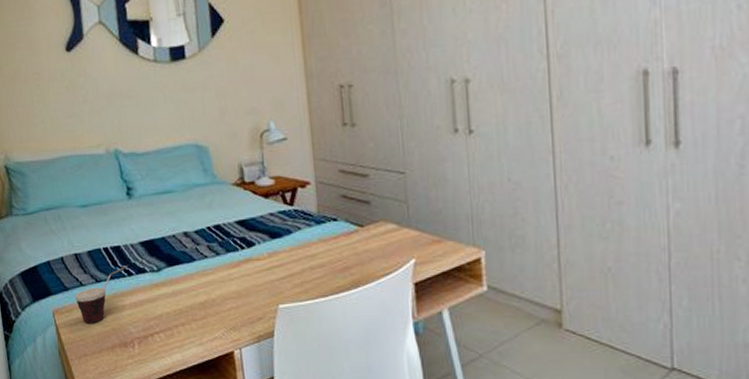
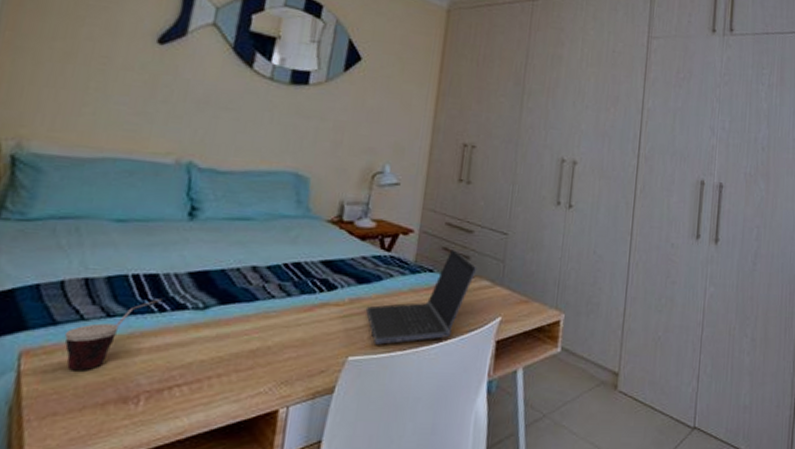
laptop computer: none [283,195,380,293] -> present [365,248,478,345]

